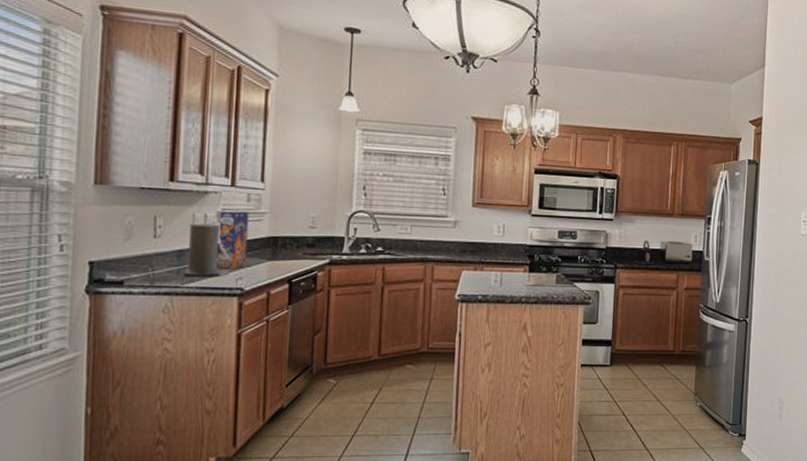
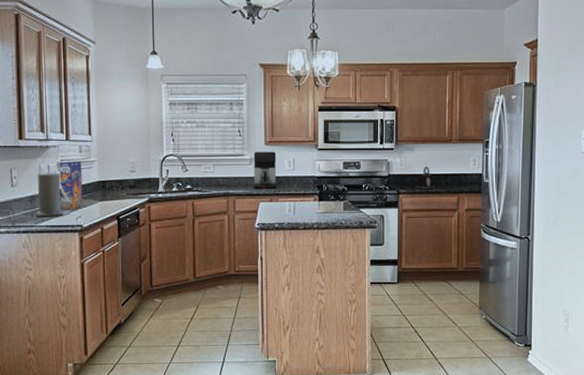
coffee maker: none [455,213,484,256] -> present [253,151,277,189]
toaster: present [659,240,693,264] -> none [439,165,472,187]

